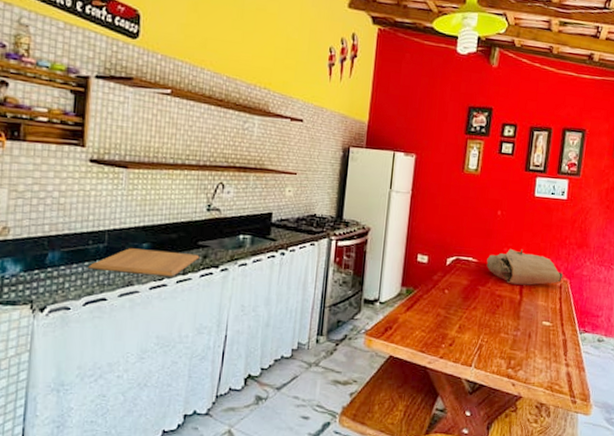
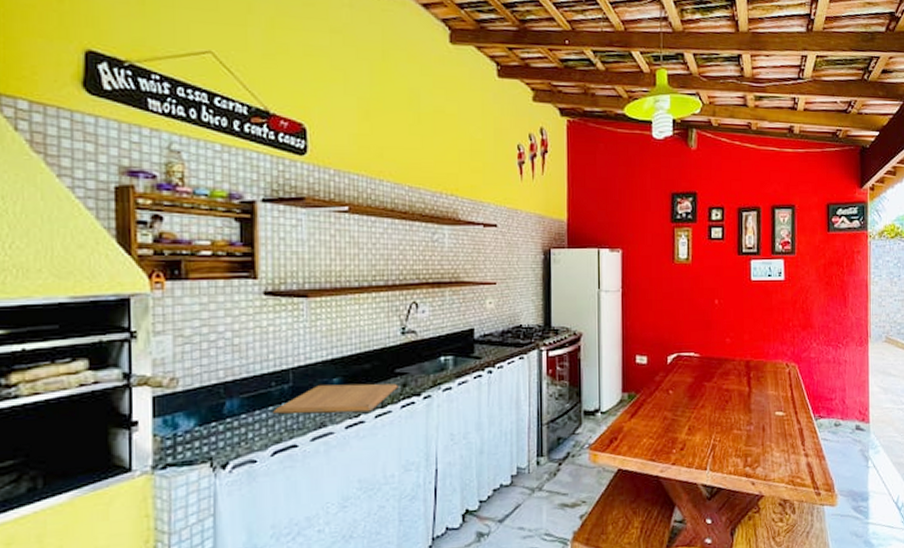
bag: present [486,249,564,285] -> none [709,337,791,376]

